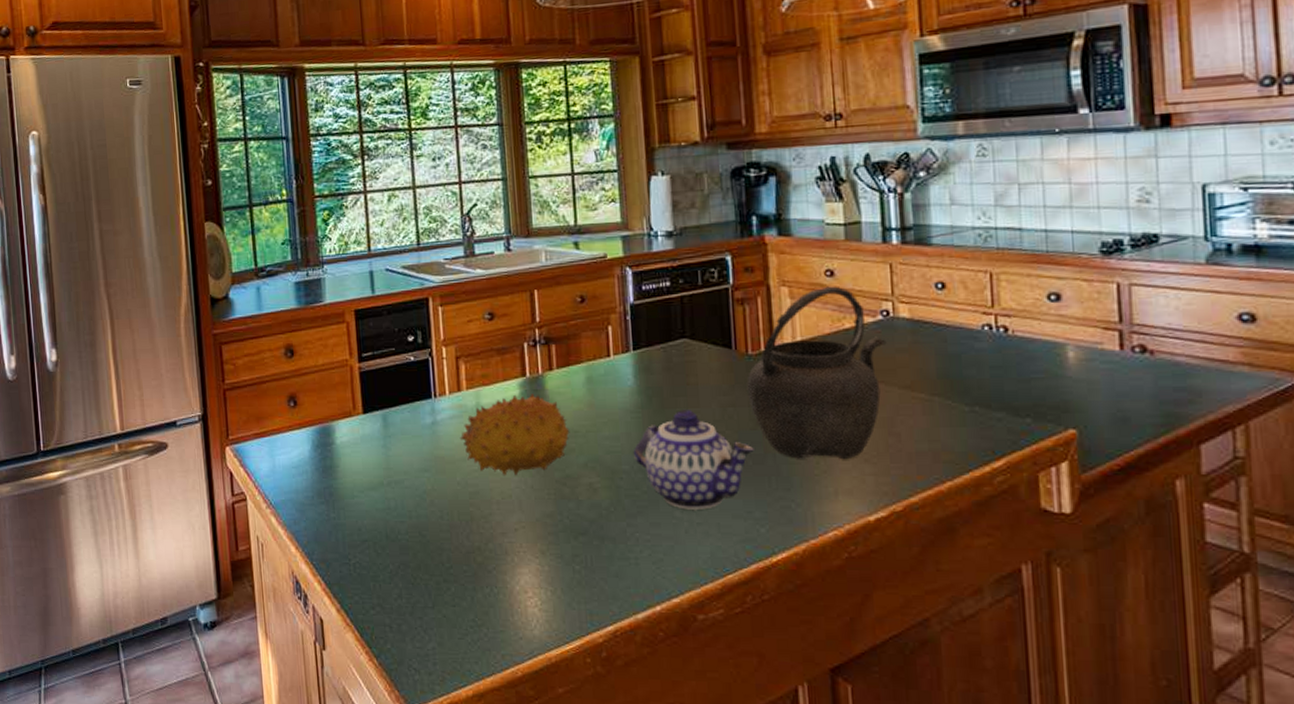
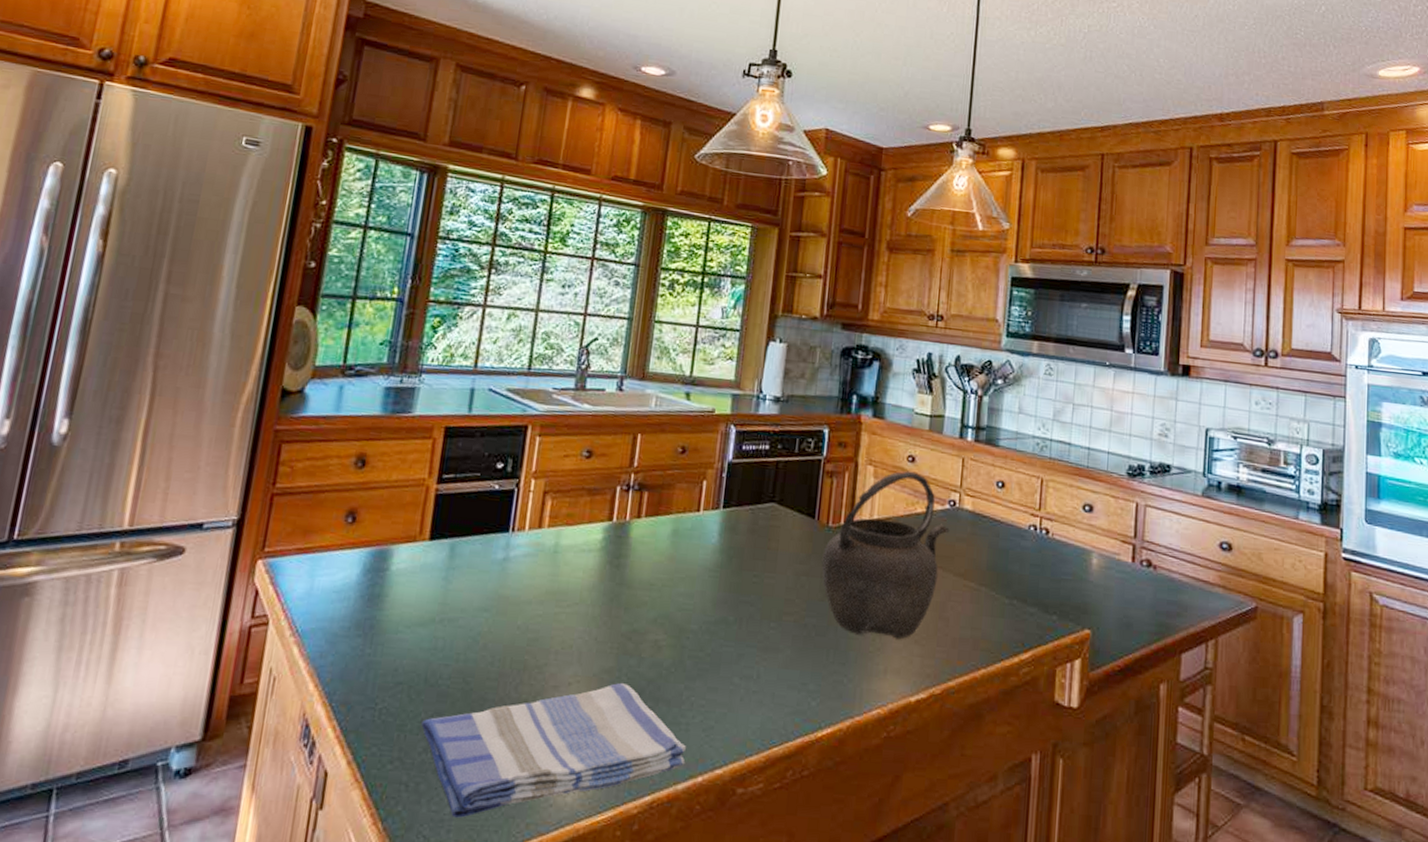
dish towel: none [392,524,641,652] -> present [421,682,687,818]
fruit: present [459,394,570,476] -> none [530,539,646,626]
teapot: present [633,408,754,510] -> none [703,573,819,678]

